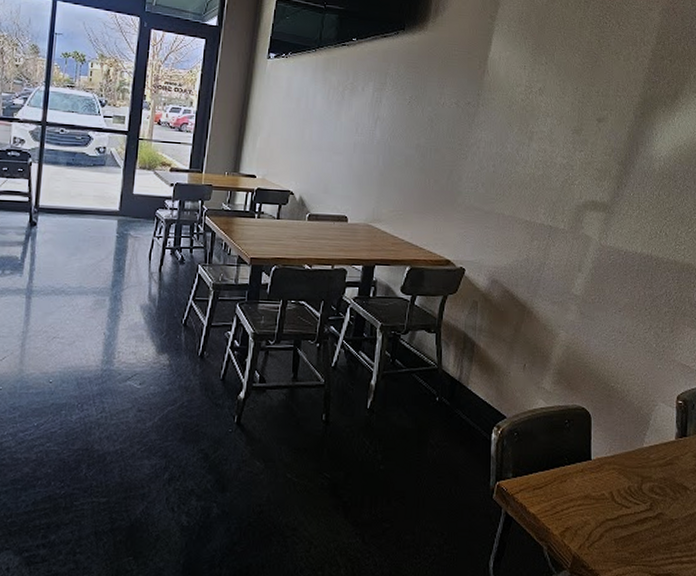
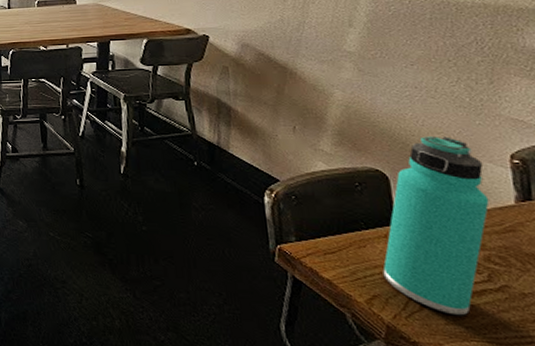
thermos bottle: none [576,378,659,543] -> present [382,136,490,316]

